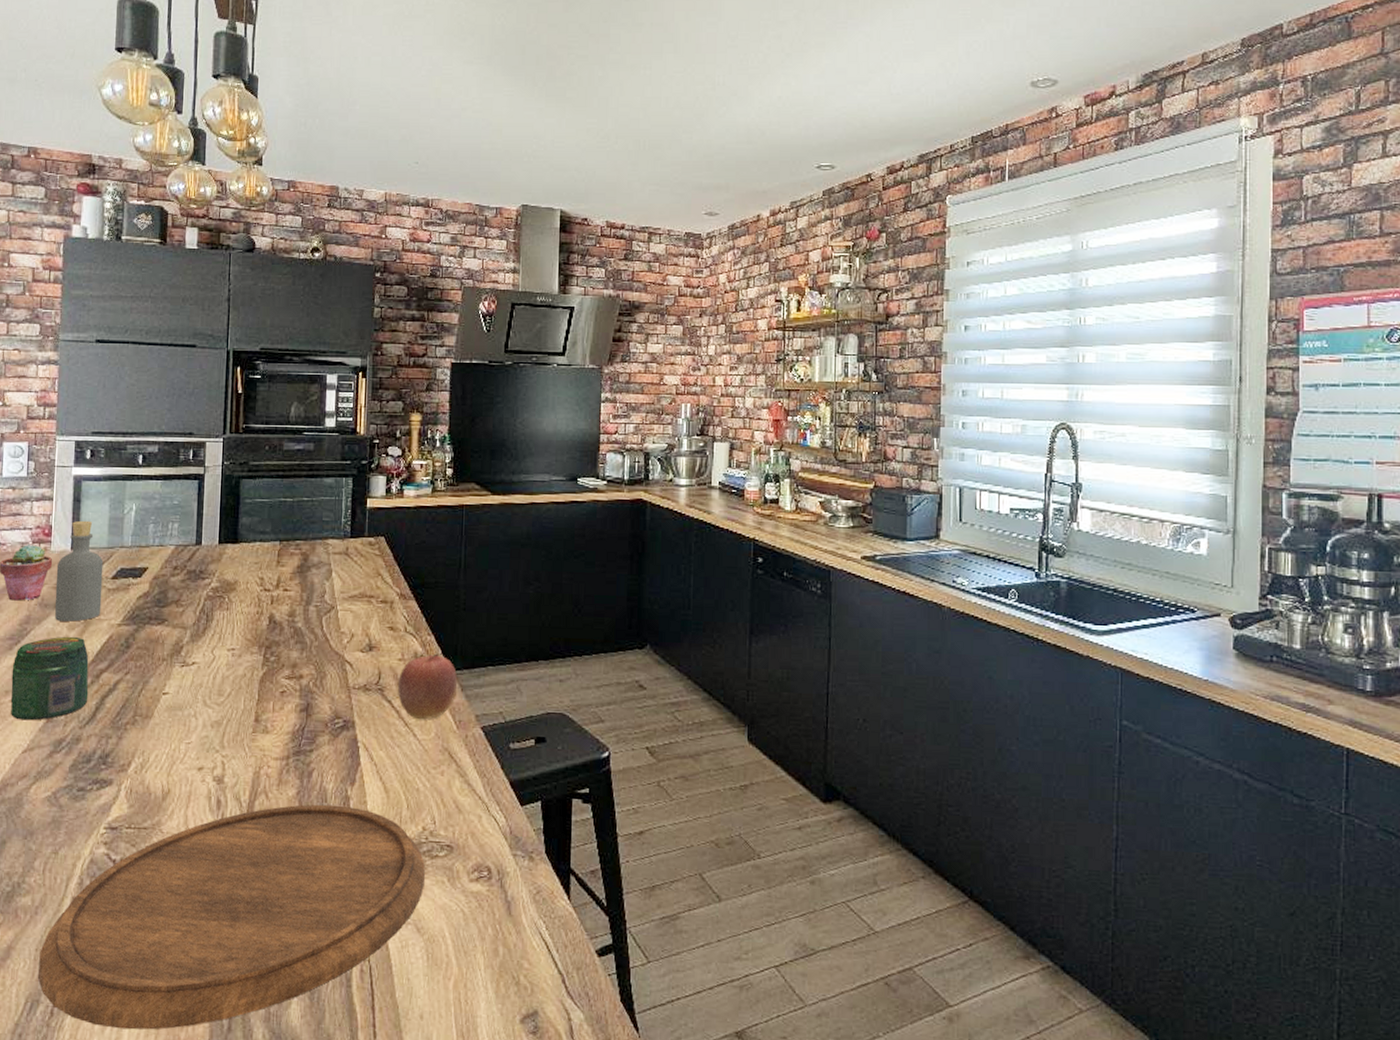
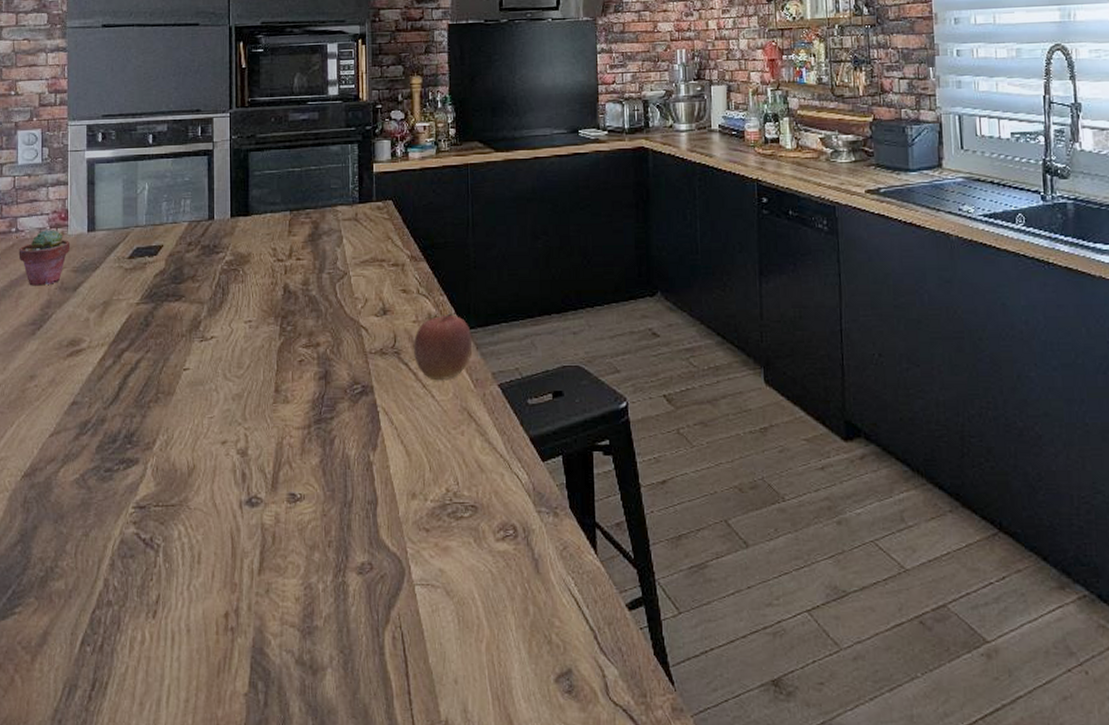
jar: present [10,636,89,721] -> none [35,318,111,404]
cutting board: present [38,804,425,1030] -> none [75,471,451,710]
bottle: present [54,520,104,622] -> none [74,202,120,304]

